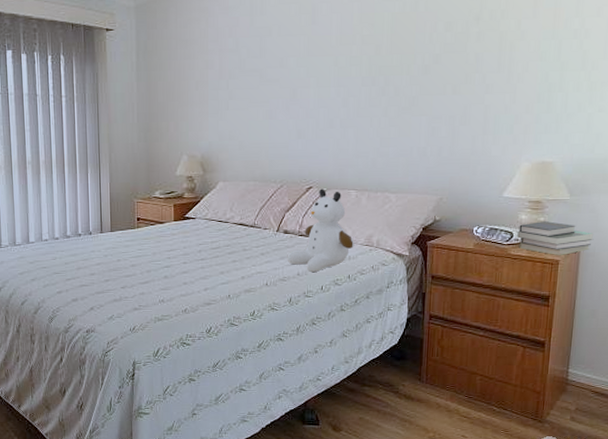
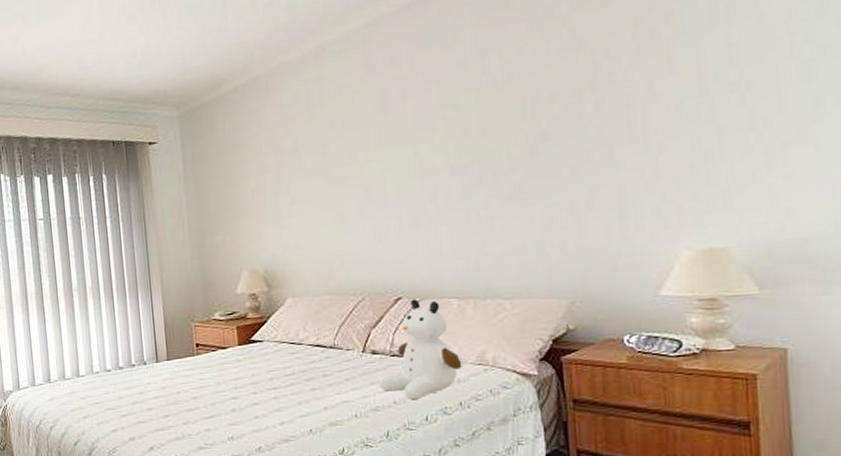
books: present [517,221,593,256] -> none [688,323,804,369]

